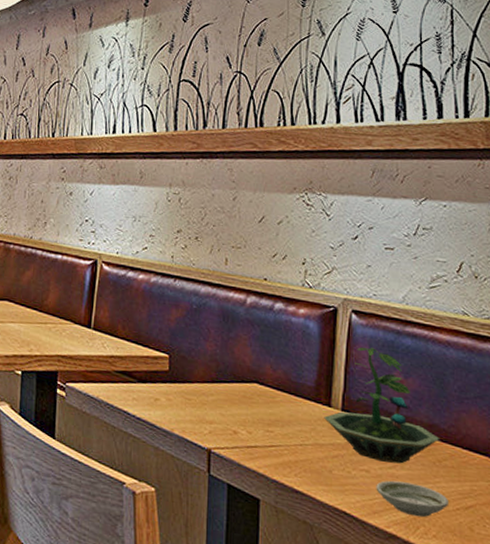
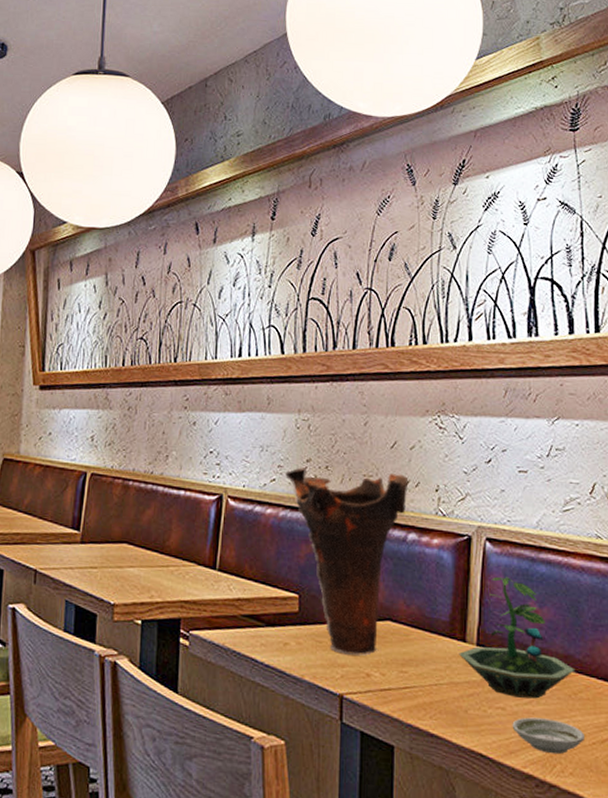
vase: none [156,237,276,415] -> present [284,467,409,656]

